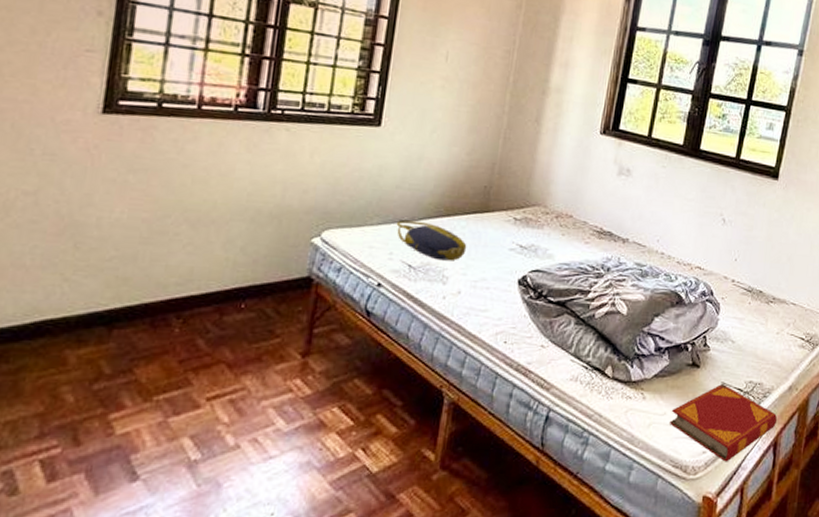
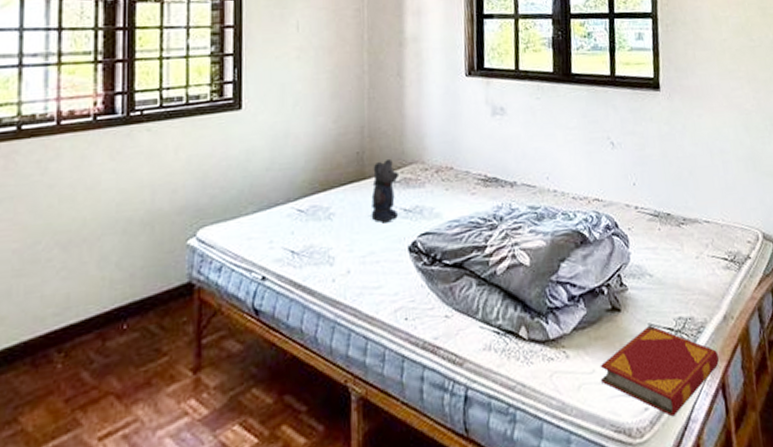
tote bag: present [396,220,467,261] -> none [272,201,349,241]
bear: none [488,197,522,255] -> present [371,158,400,223]

